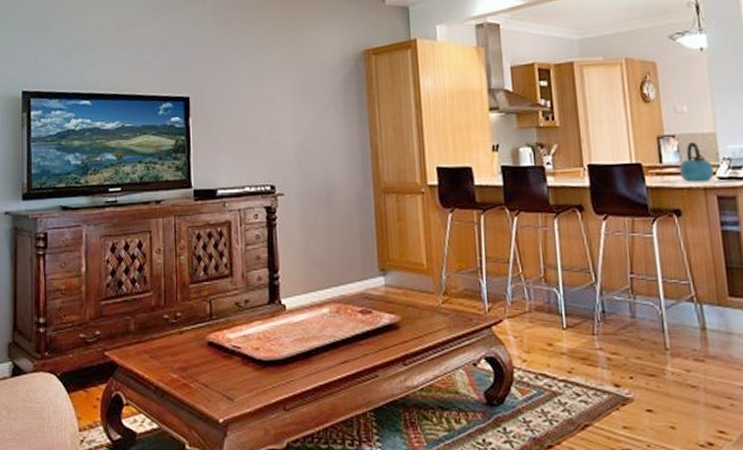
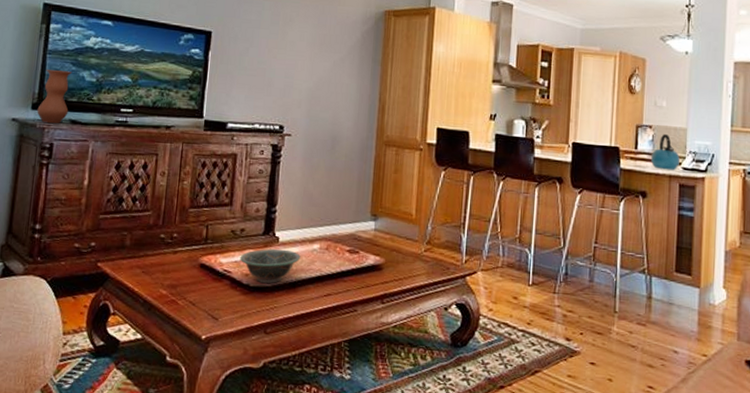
vase: none [28,157,58,213] -> present [37,69,73,124]
decorative bowl: none [248,317,311,357] -> present [240,248,300,284]

